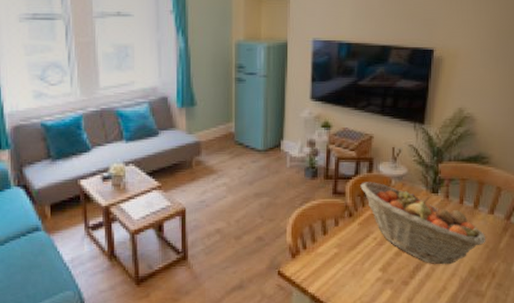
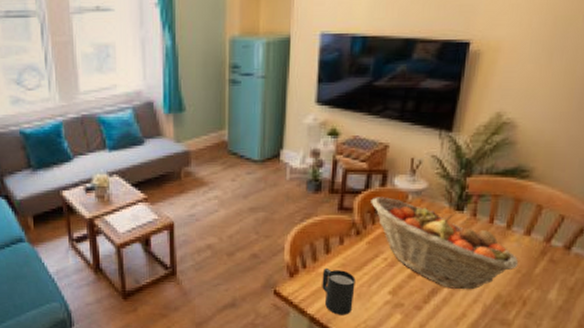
mug: none [321,248,350,293] -> present [322,267,356,315]

